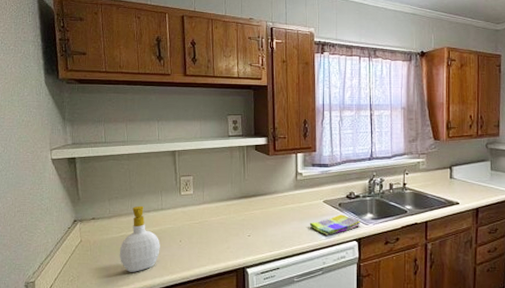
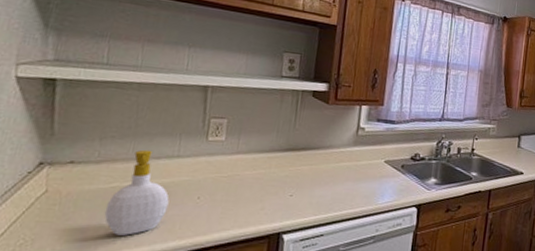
dish towel: present [309,214,360,235] -> none [365,177,423,200]

